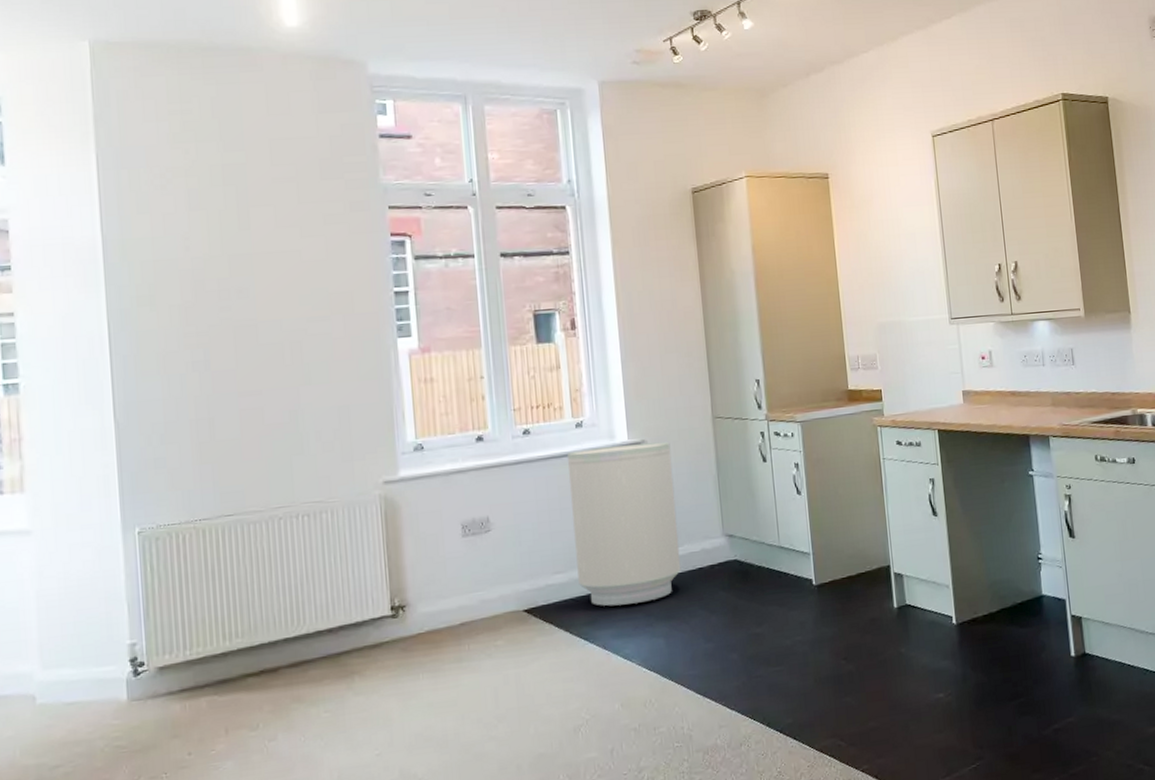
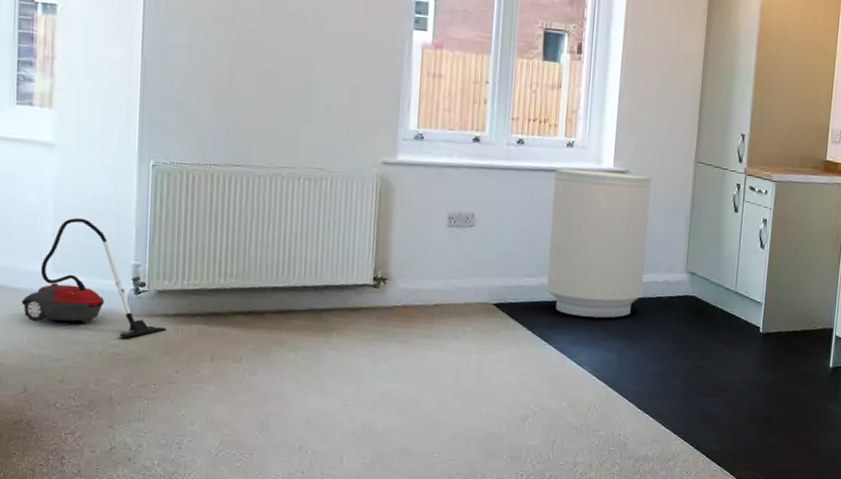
vacuum cleaner: none [10,605,174,729] -> present [21,218,167,338]

